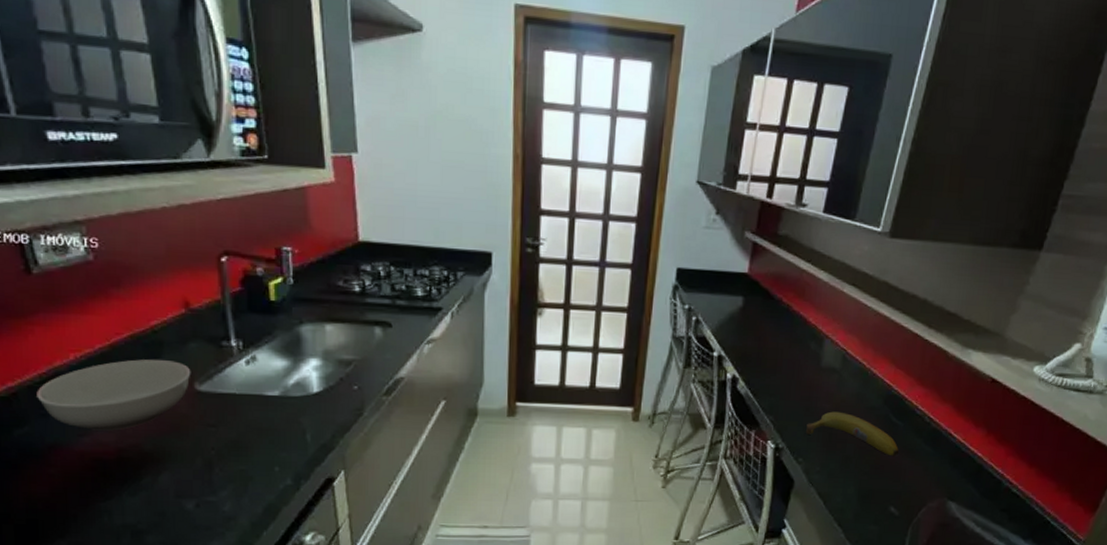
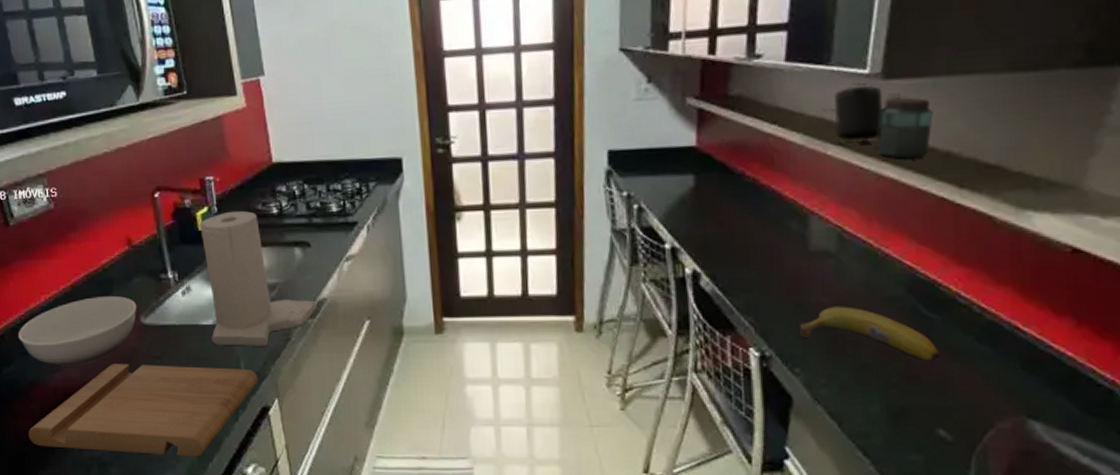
cutting board: none [43,430,325,525] -> present [28,364,258,457]
paper towel: none [272,284,393,420] -> present [199,210,317,346]
canister: none [845,237,900,287] -> present [822,82,900,144]
peanut butter: none [878,253,920,302] -> present [876,97,933,159]

